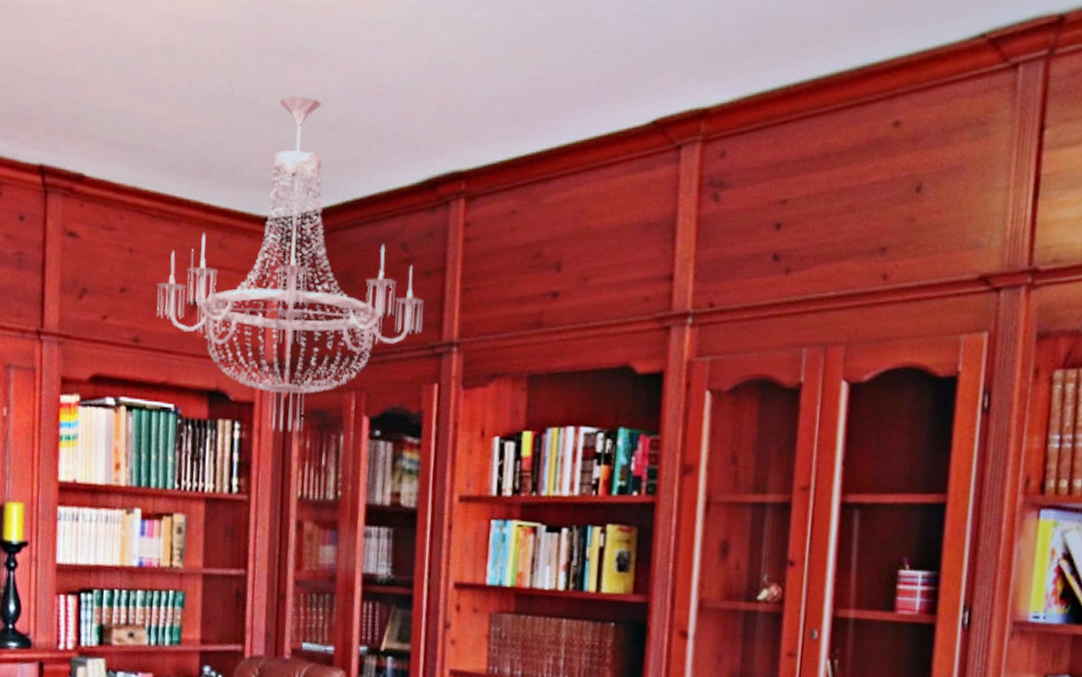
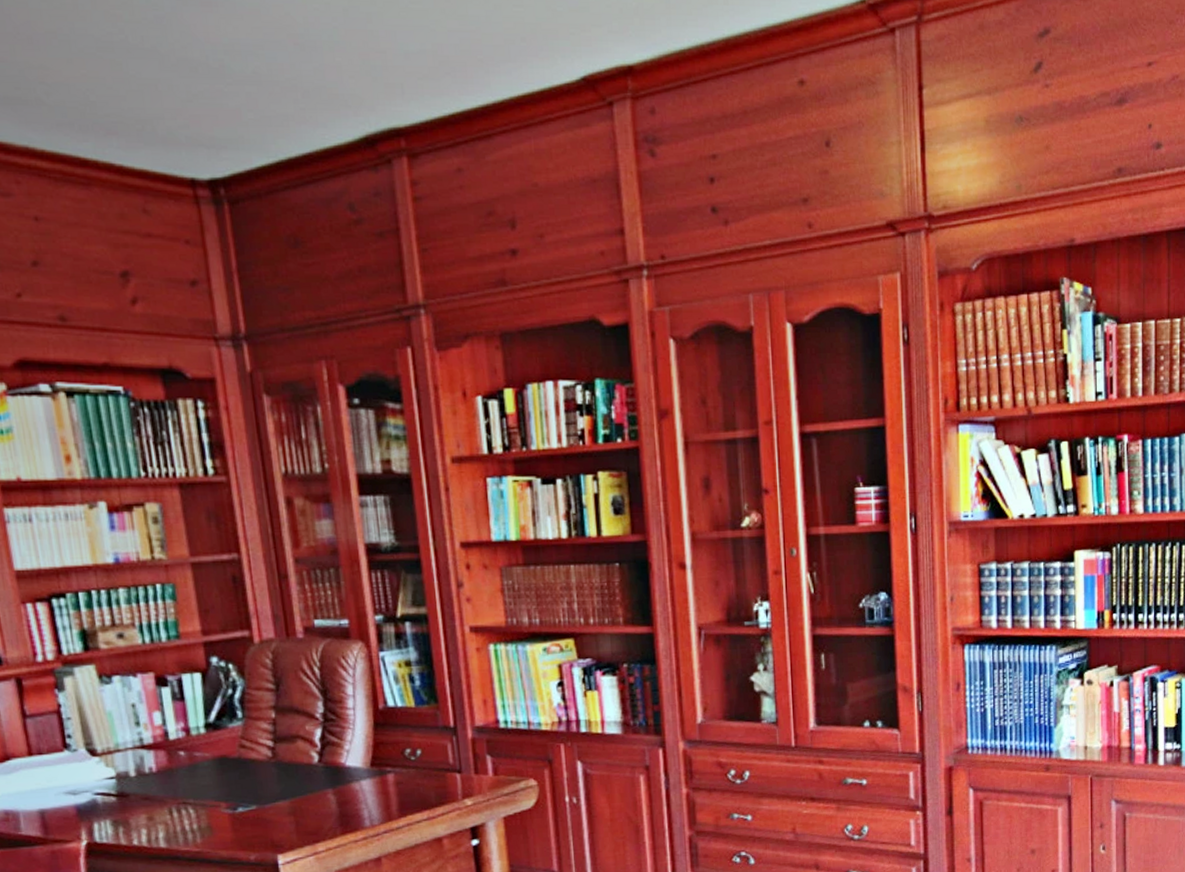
chandelier: present [156,95,425,432] -> none [75,44,386,408]

